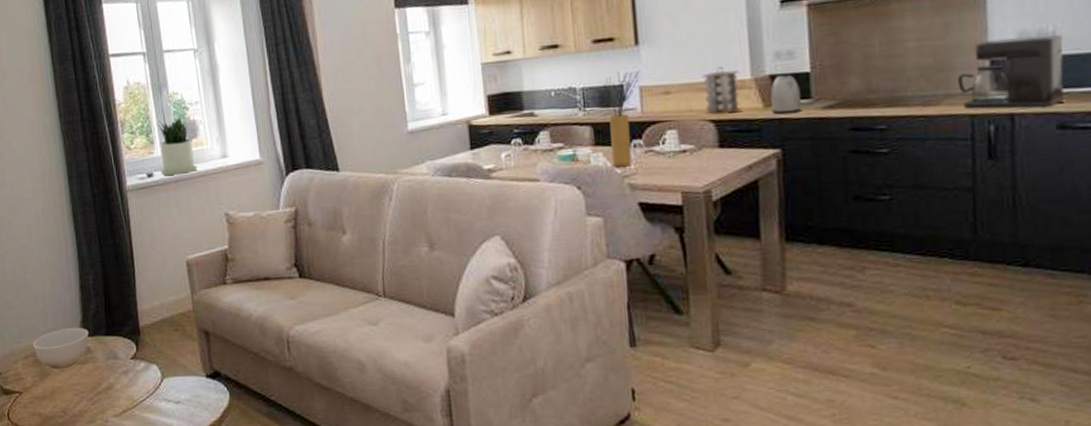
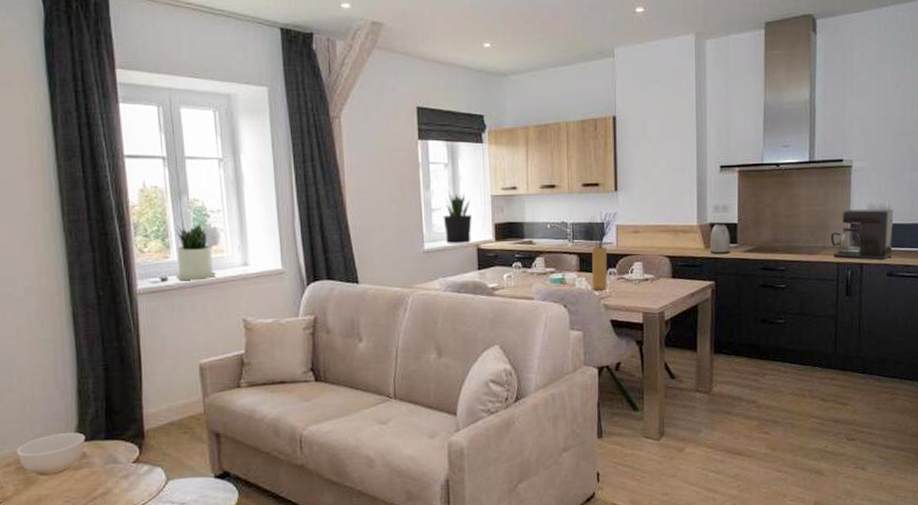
planter: none [427,62,461,123] -> present [443,190,472,244]
spice rack: present [701,66,741,116] -> none [662,213,689,253]

